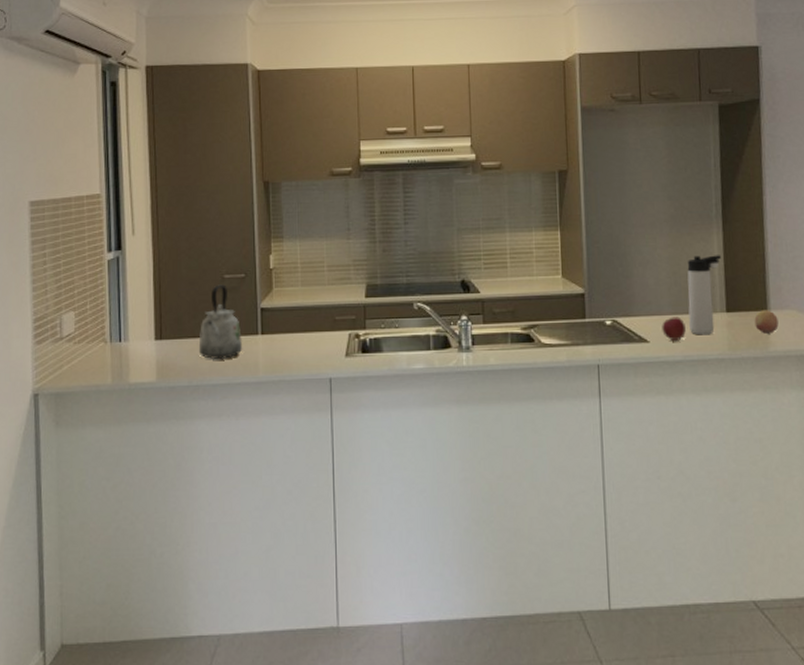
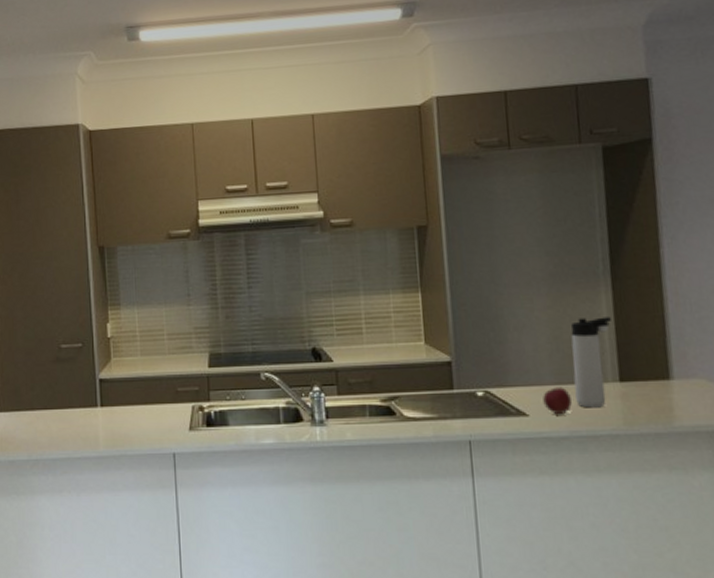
kettle: present [198,284,243,360] -> none [37,354,82,433]
fruit: present [754,310,779,334] -> none [654,379,685,406]

